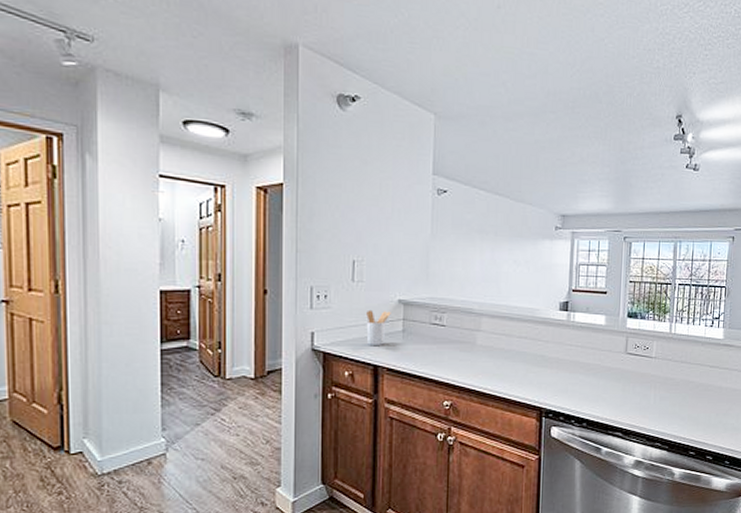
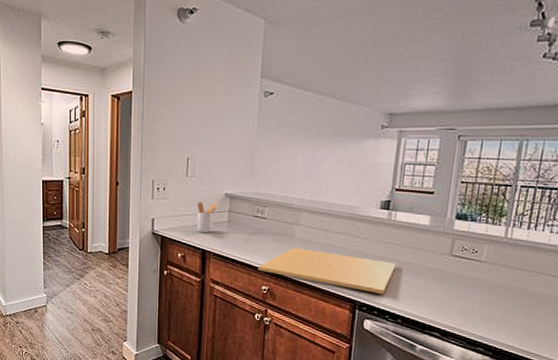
cutting board: none [438,355,577,399] -> present [258,247,396,295]

